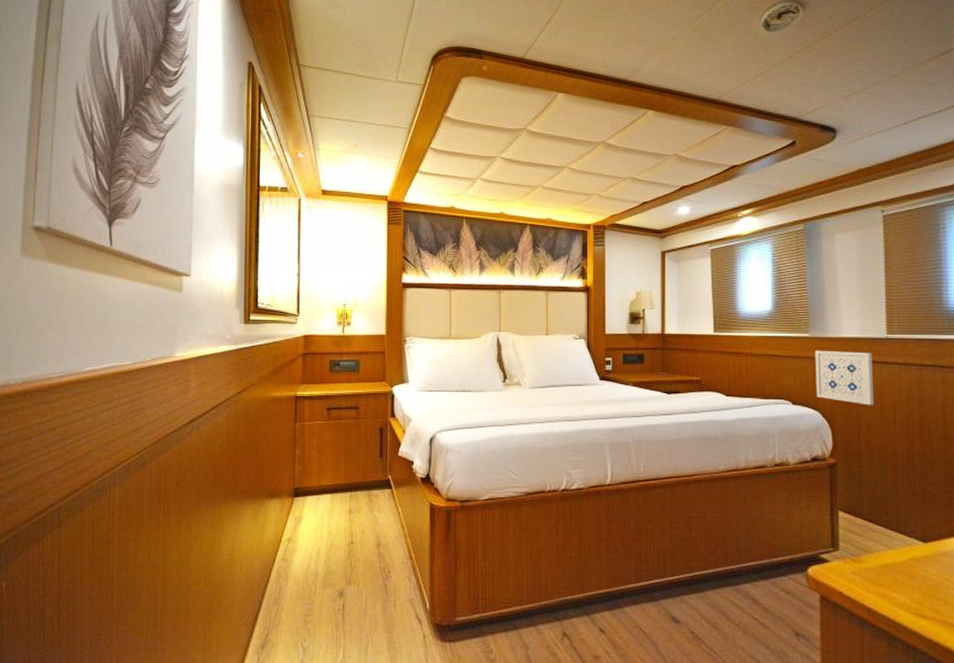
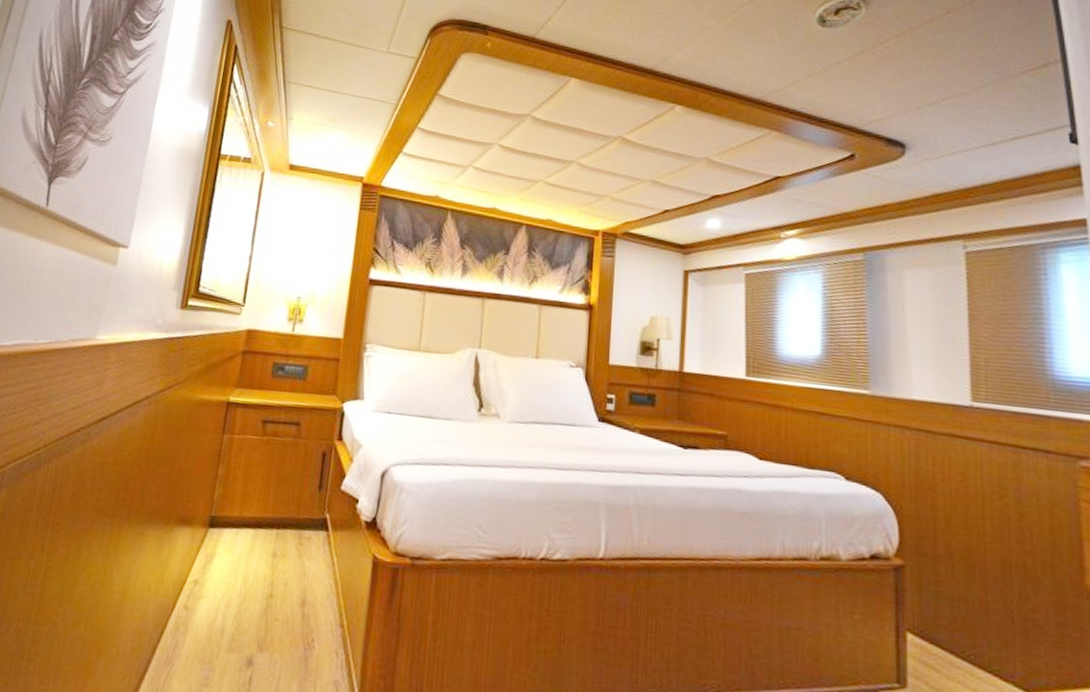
wall art: present [815,350,875,406] -> none [876,412,956,493]

